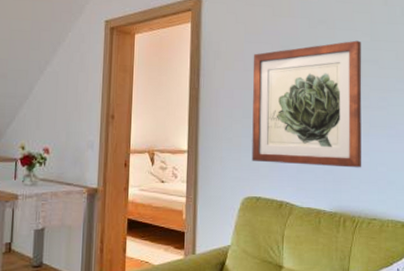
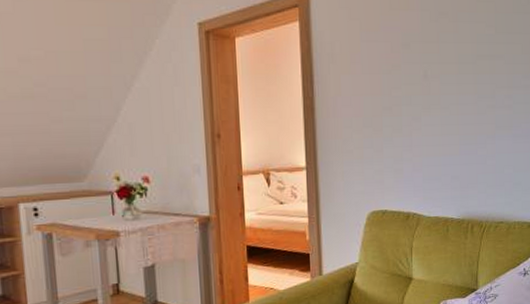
wall art: present [251,40,362,168] -> none [371,34,489,174]

